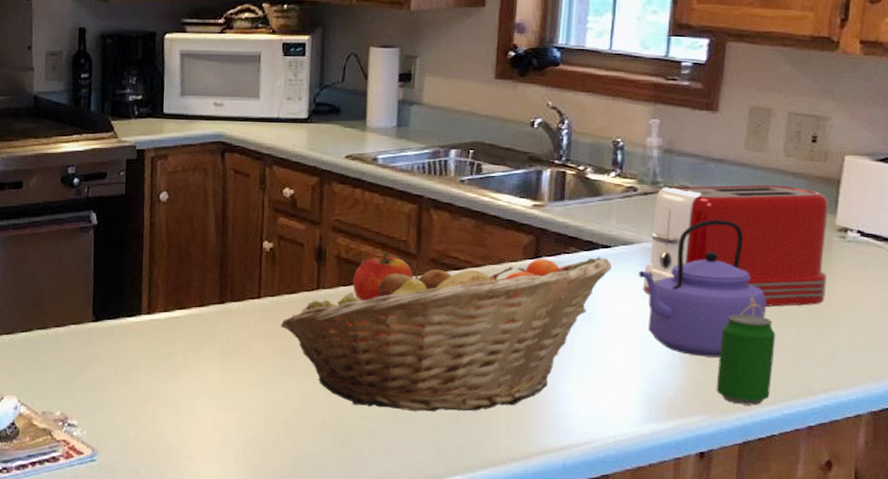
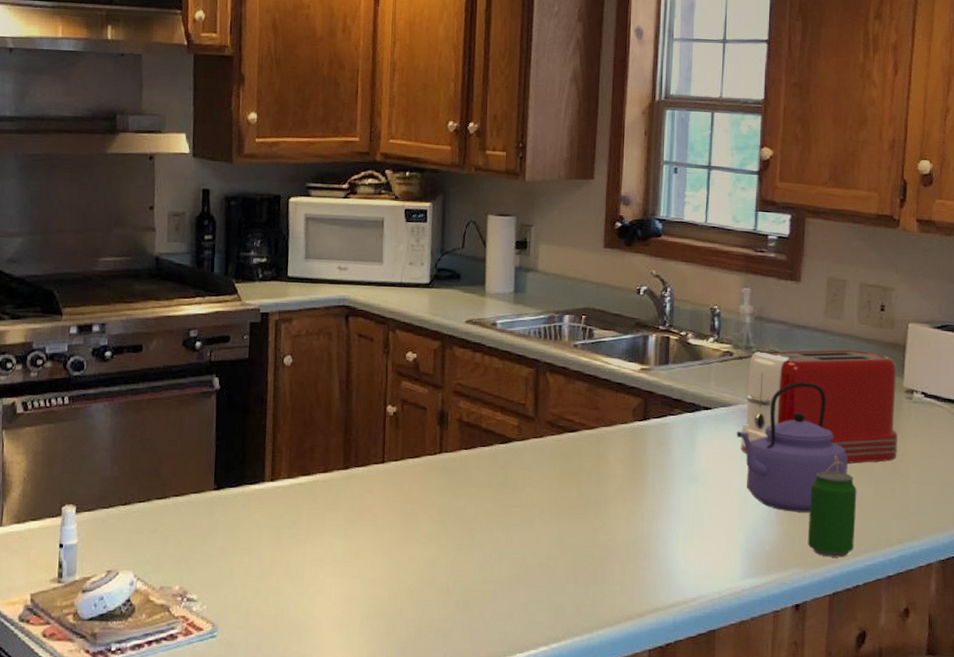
fruit basket: present [280,256,612,412] -> none [404,418,712,574]
apple: present [352,252,414,302] -> none [474,415,532,465]

